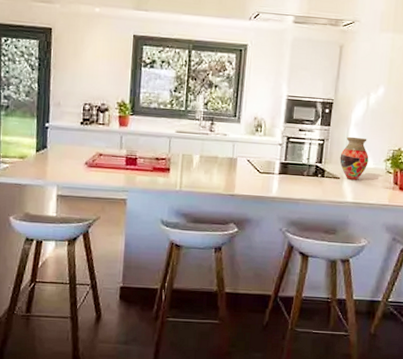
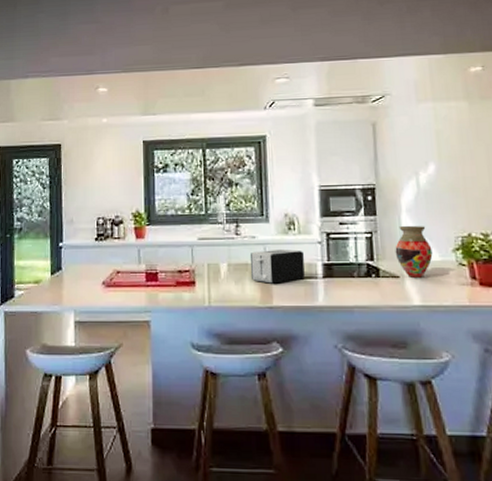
toaster: none [218,146,266,176] -> present [250,248,305,284]

